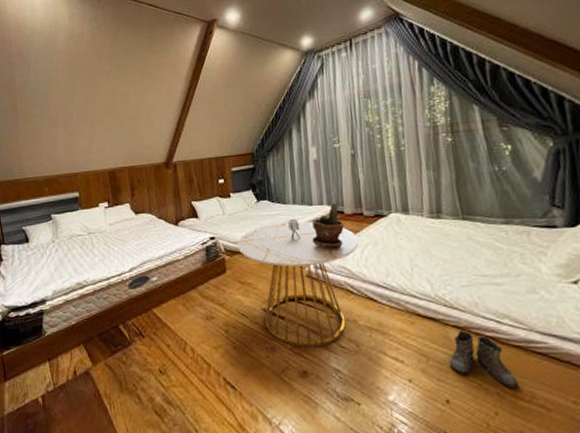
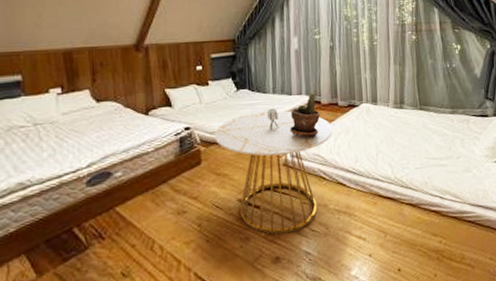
boots: present [447,331,518,389] -> none [401,207,453,253]

